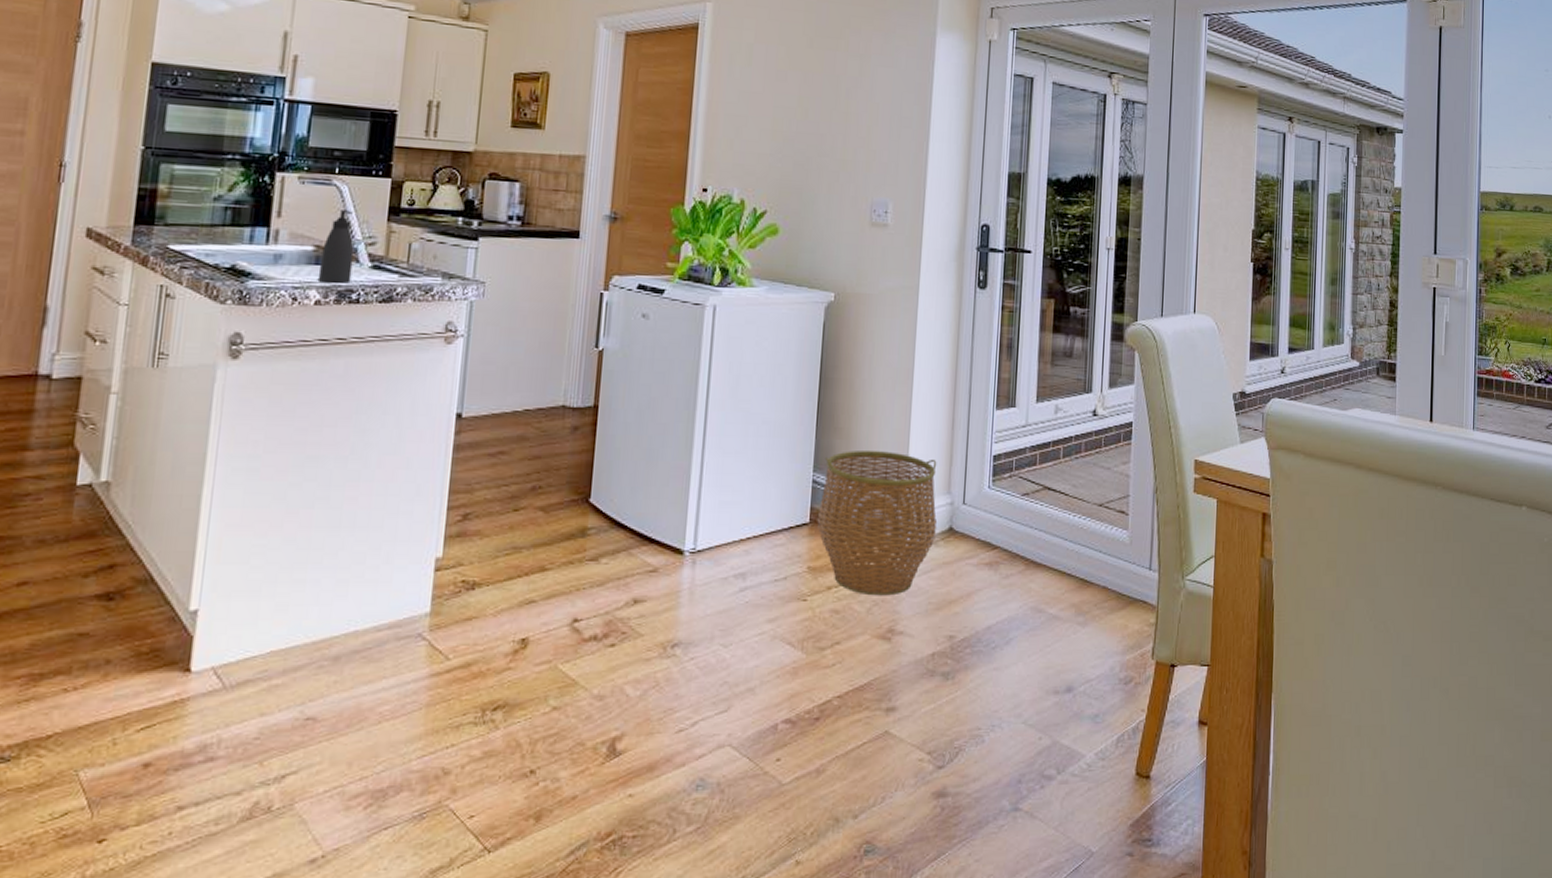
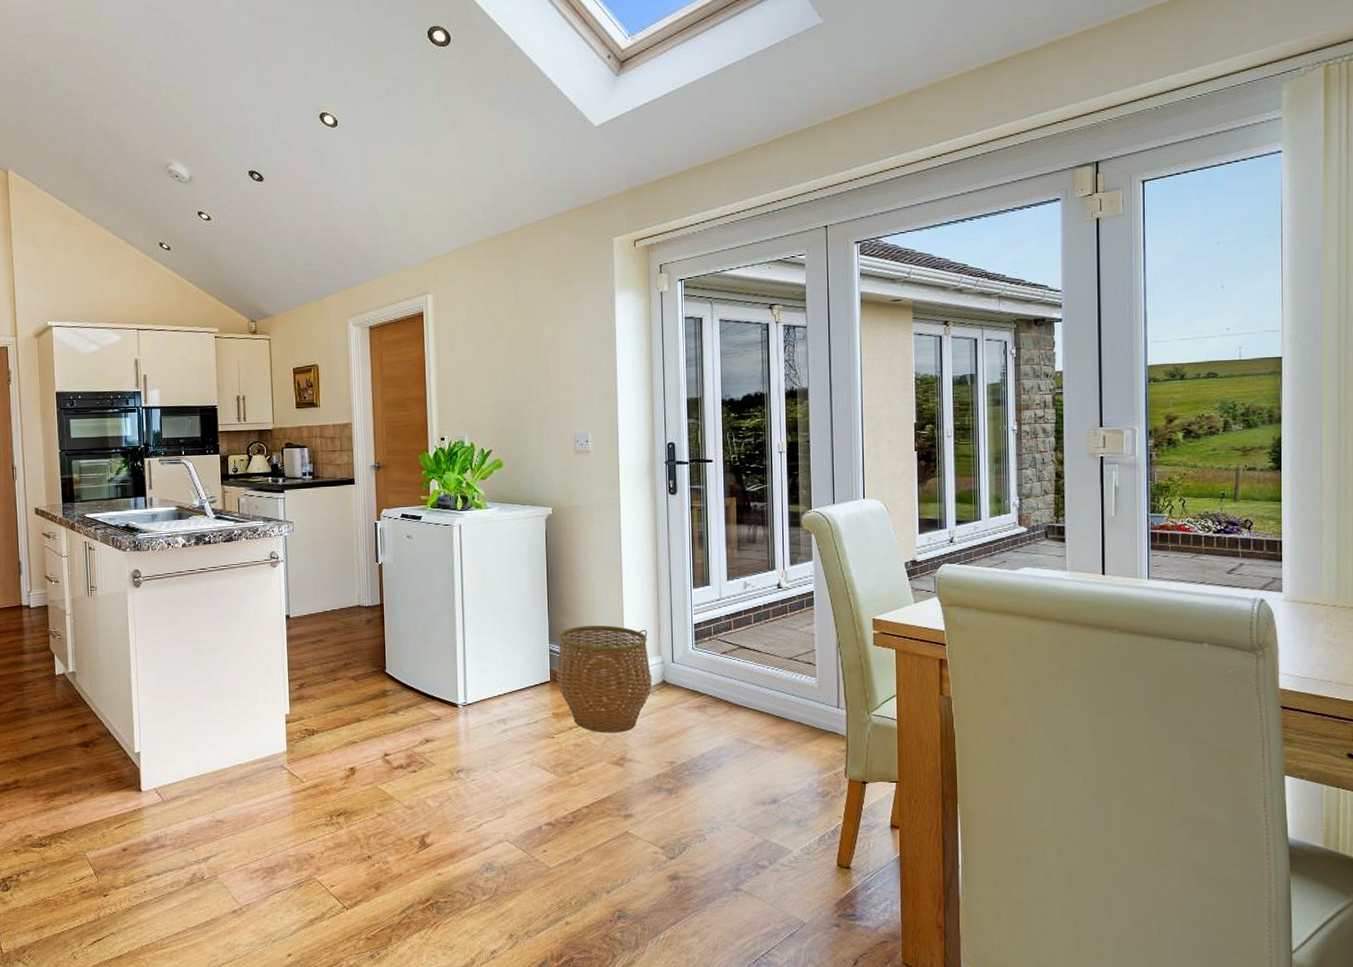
soap dispenser: present [317,210,355,285] -> none [181,480,203,532]

